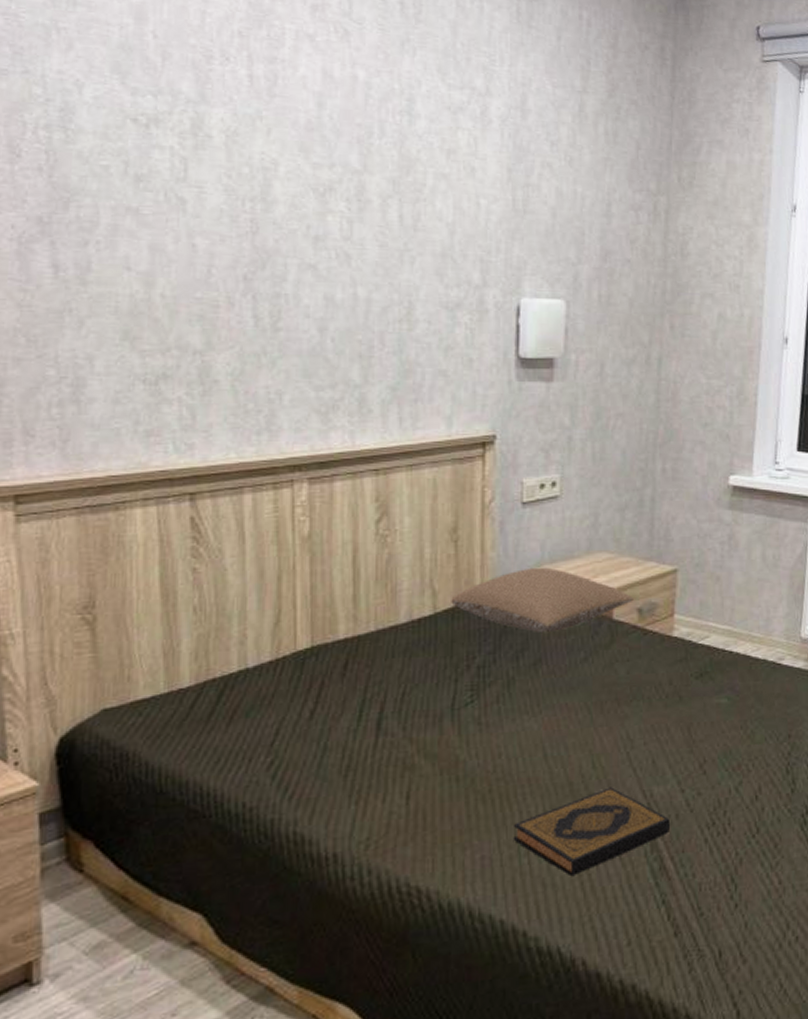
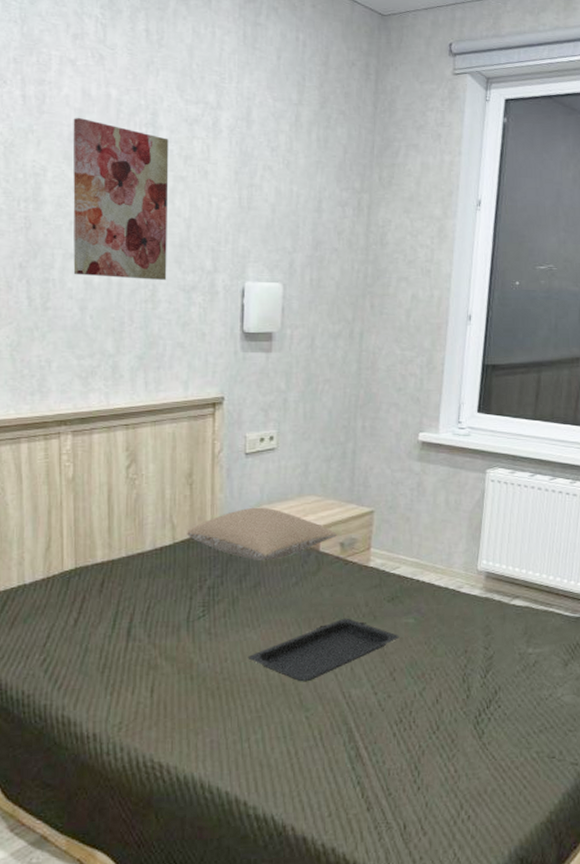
wall art: none [311,103,428,296] -> present [73,118,169,280]
hardback book: present [513,787,671,875] -> none [236,688,365,758]
serving tray: none [526,699,710,780] -> present [248,618,400,682]

